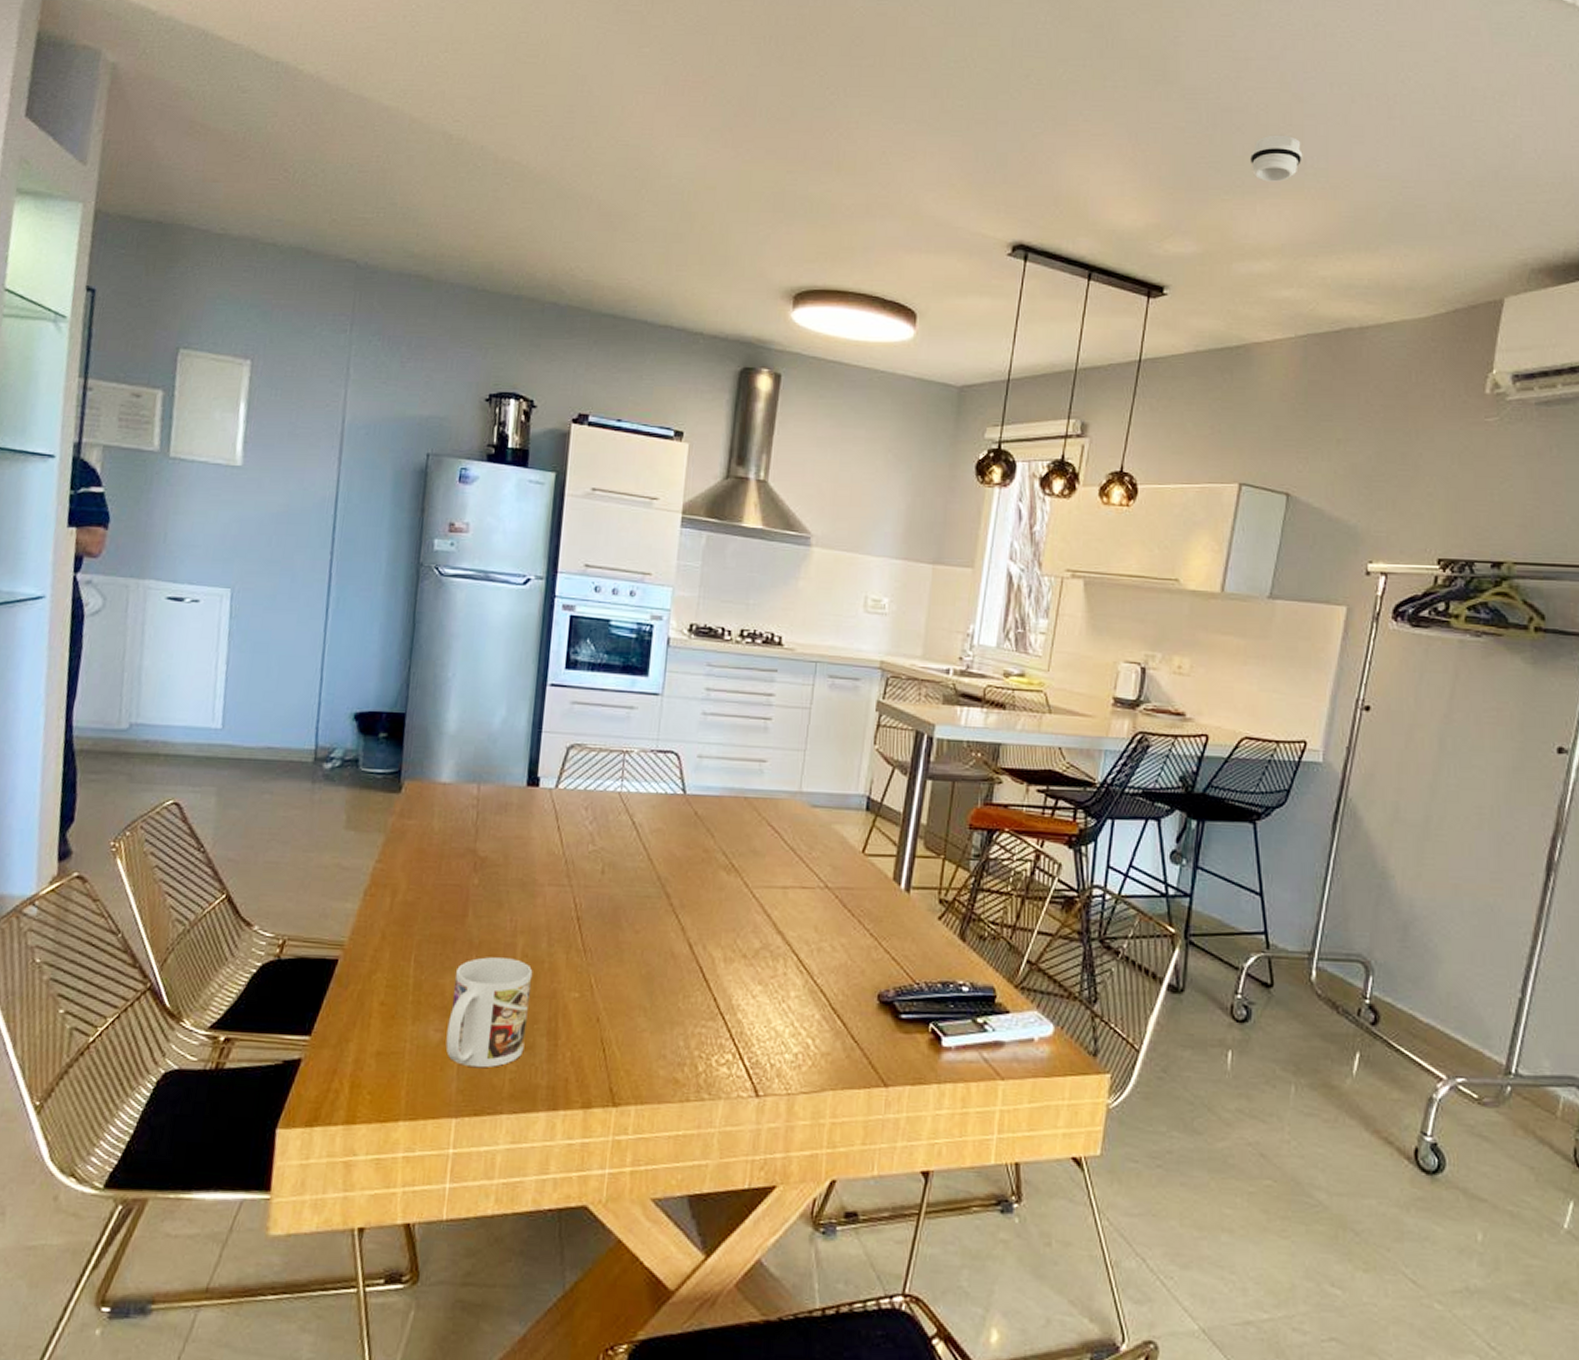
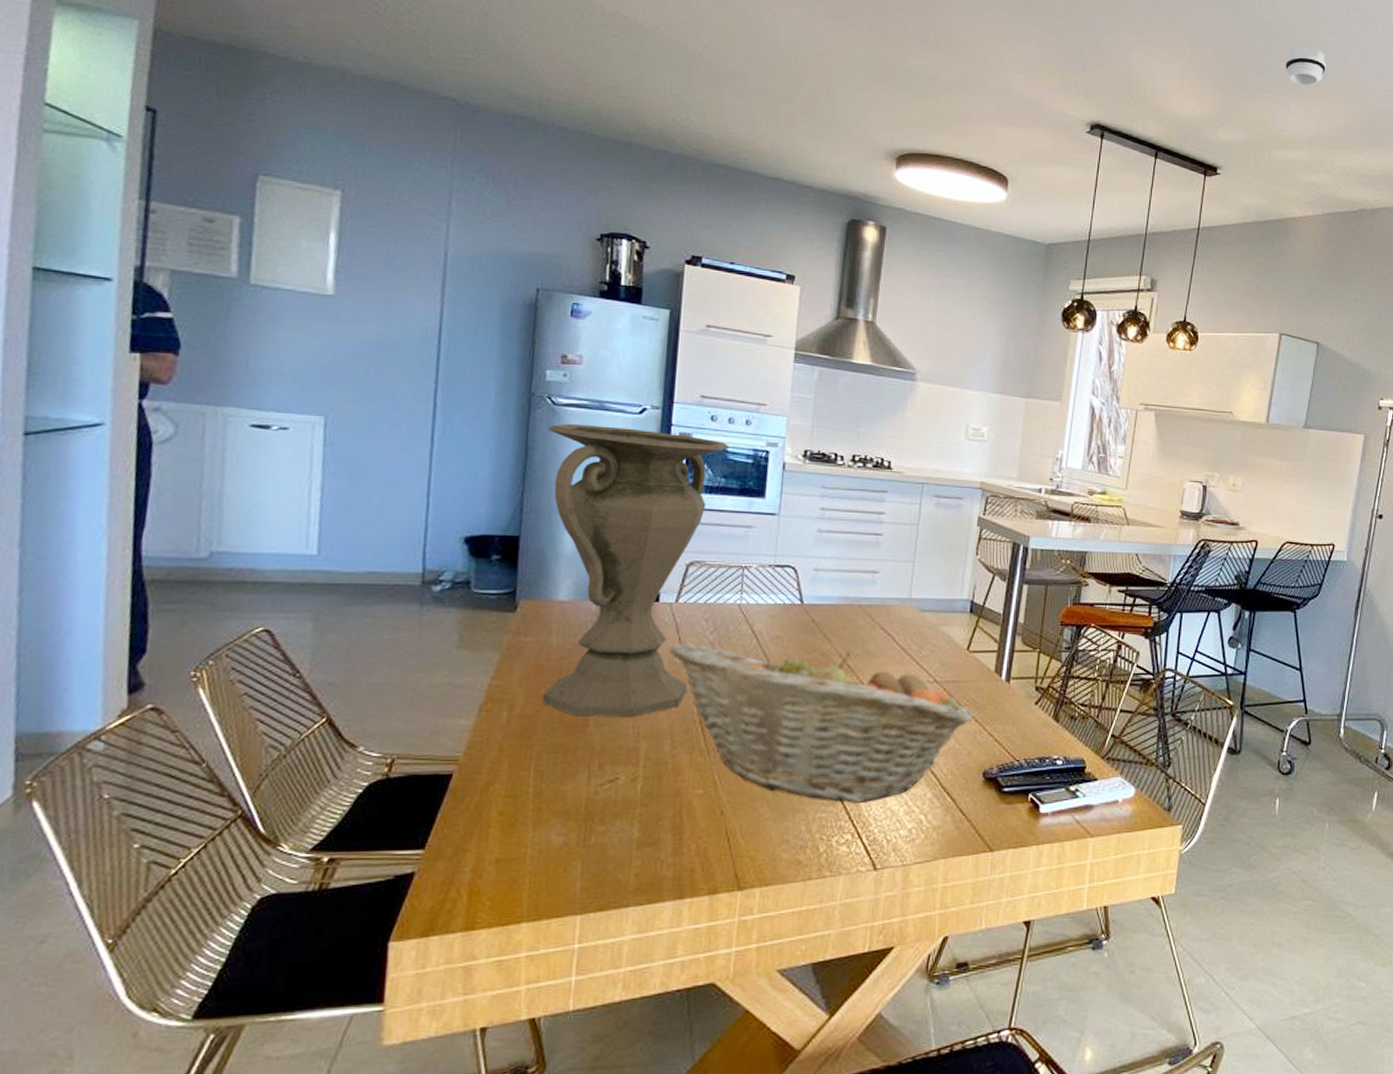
vase: none [423,595,612,910] -> present [542,423,729,718]
mug: present [445,957,533,1068] -> none [568,762,657,866]
fruit basket: none [549,832,868,1020] -> present [670,642,973,803]

